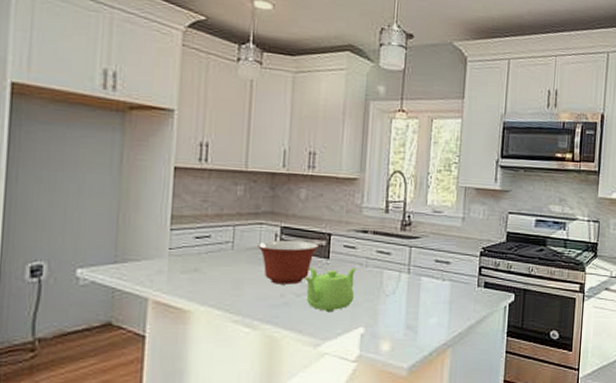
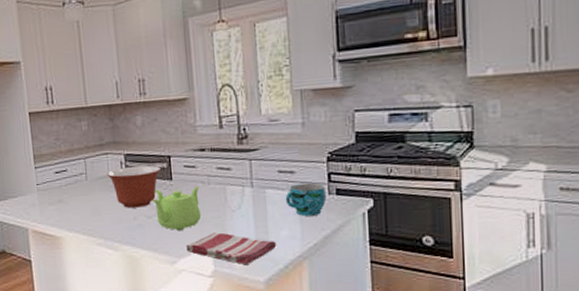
dish towel: none [333,316,424,351] -> present [186,232,277,266]
cup: none [438,274,476,306] -> present [285,183,327,216]

